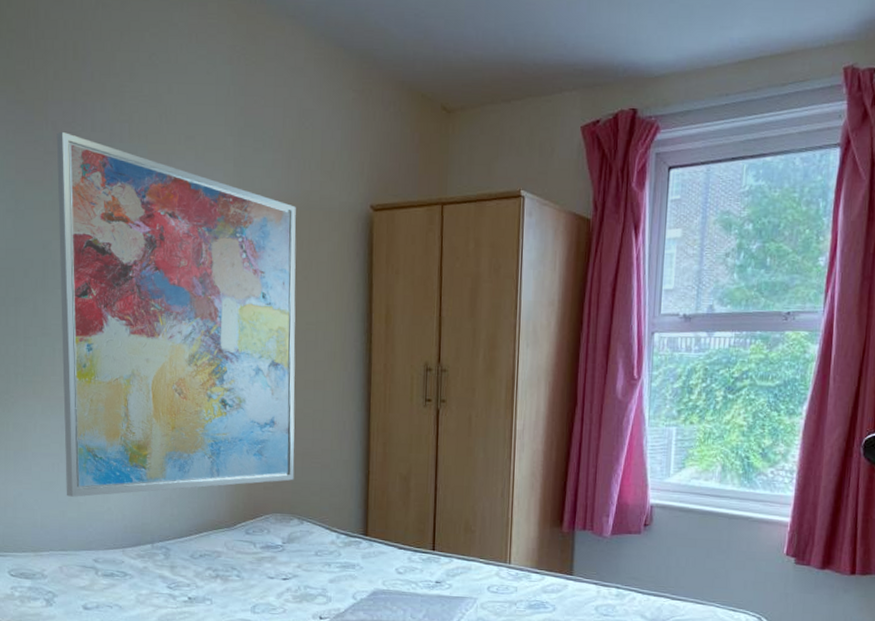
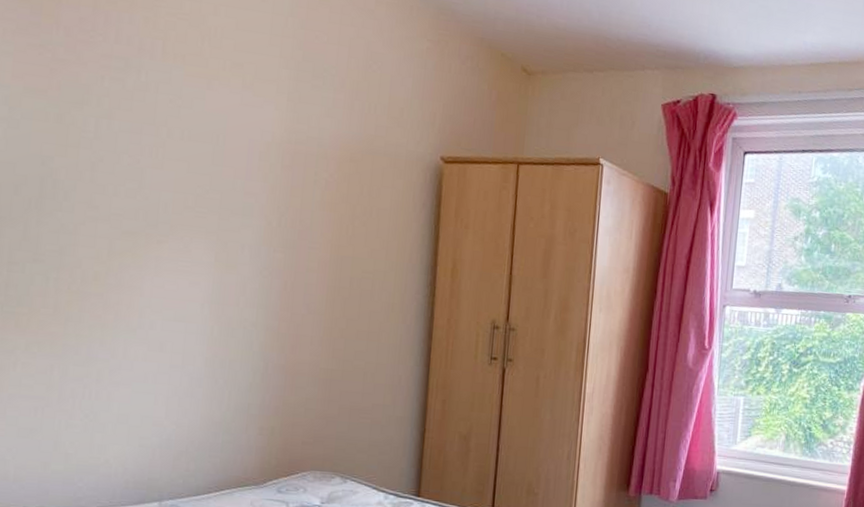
wall art: present [56,131,296,497] -> none [50,38,358,447]

